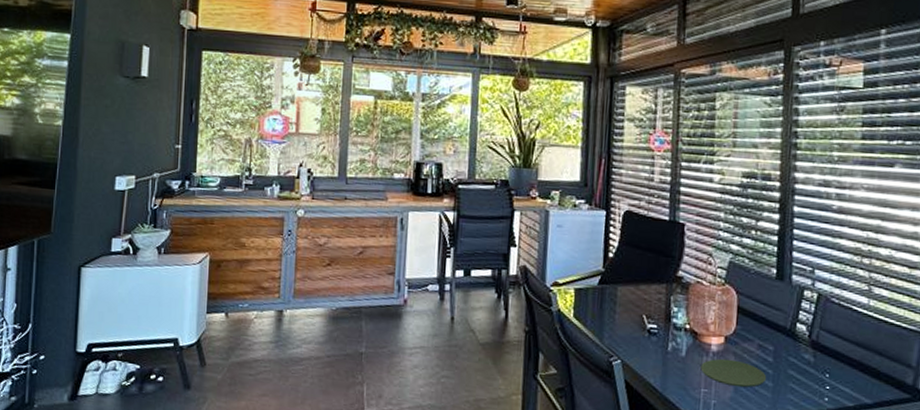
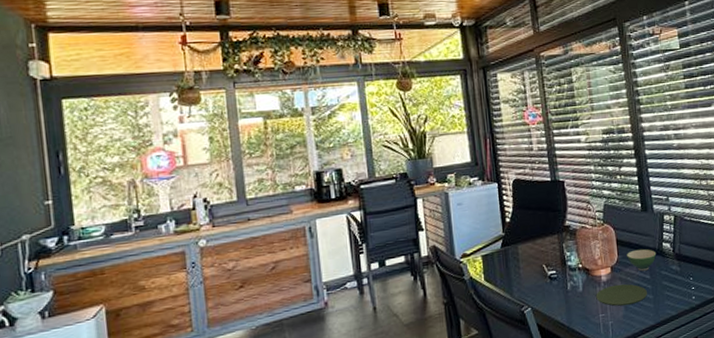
bowl: none [747,323,787,352] -> present [627,249,657,272]

